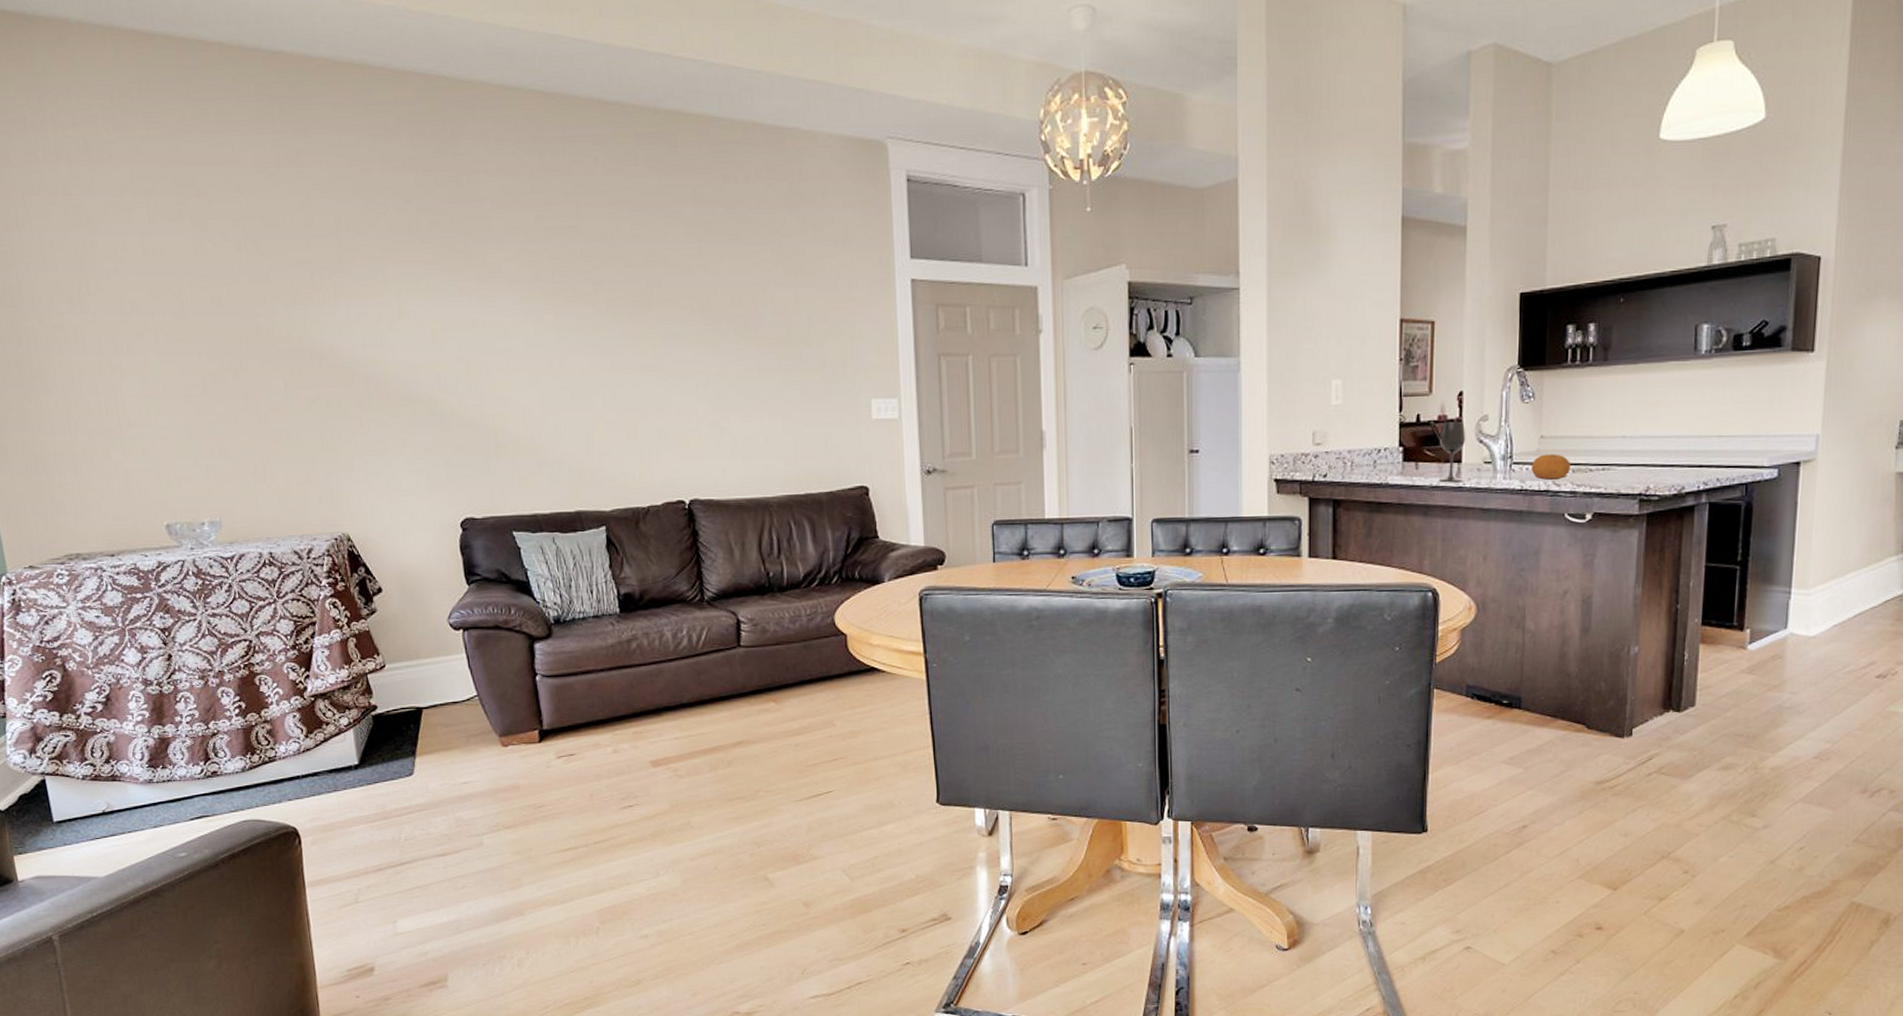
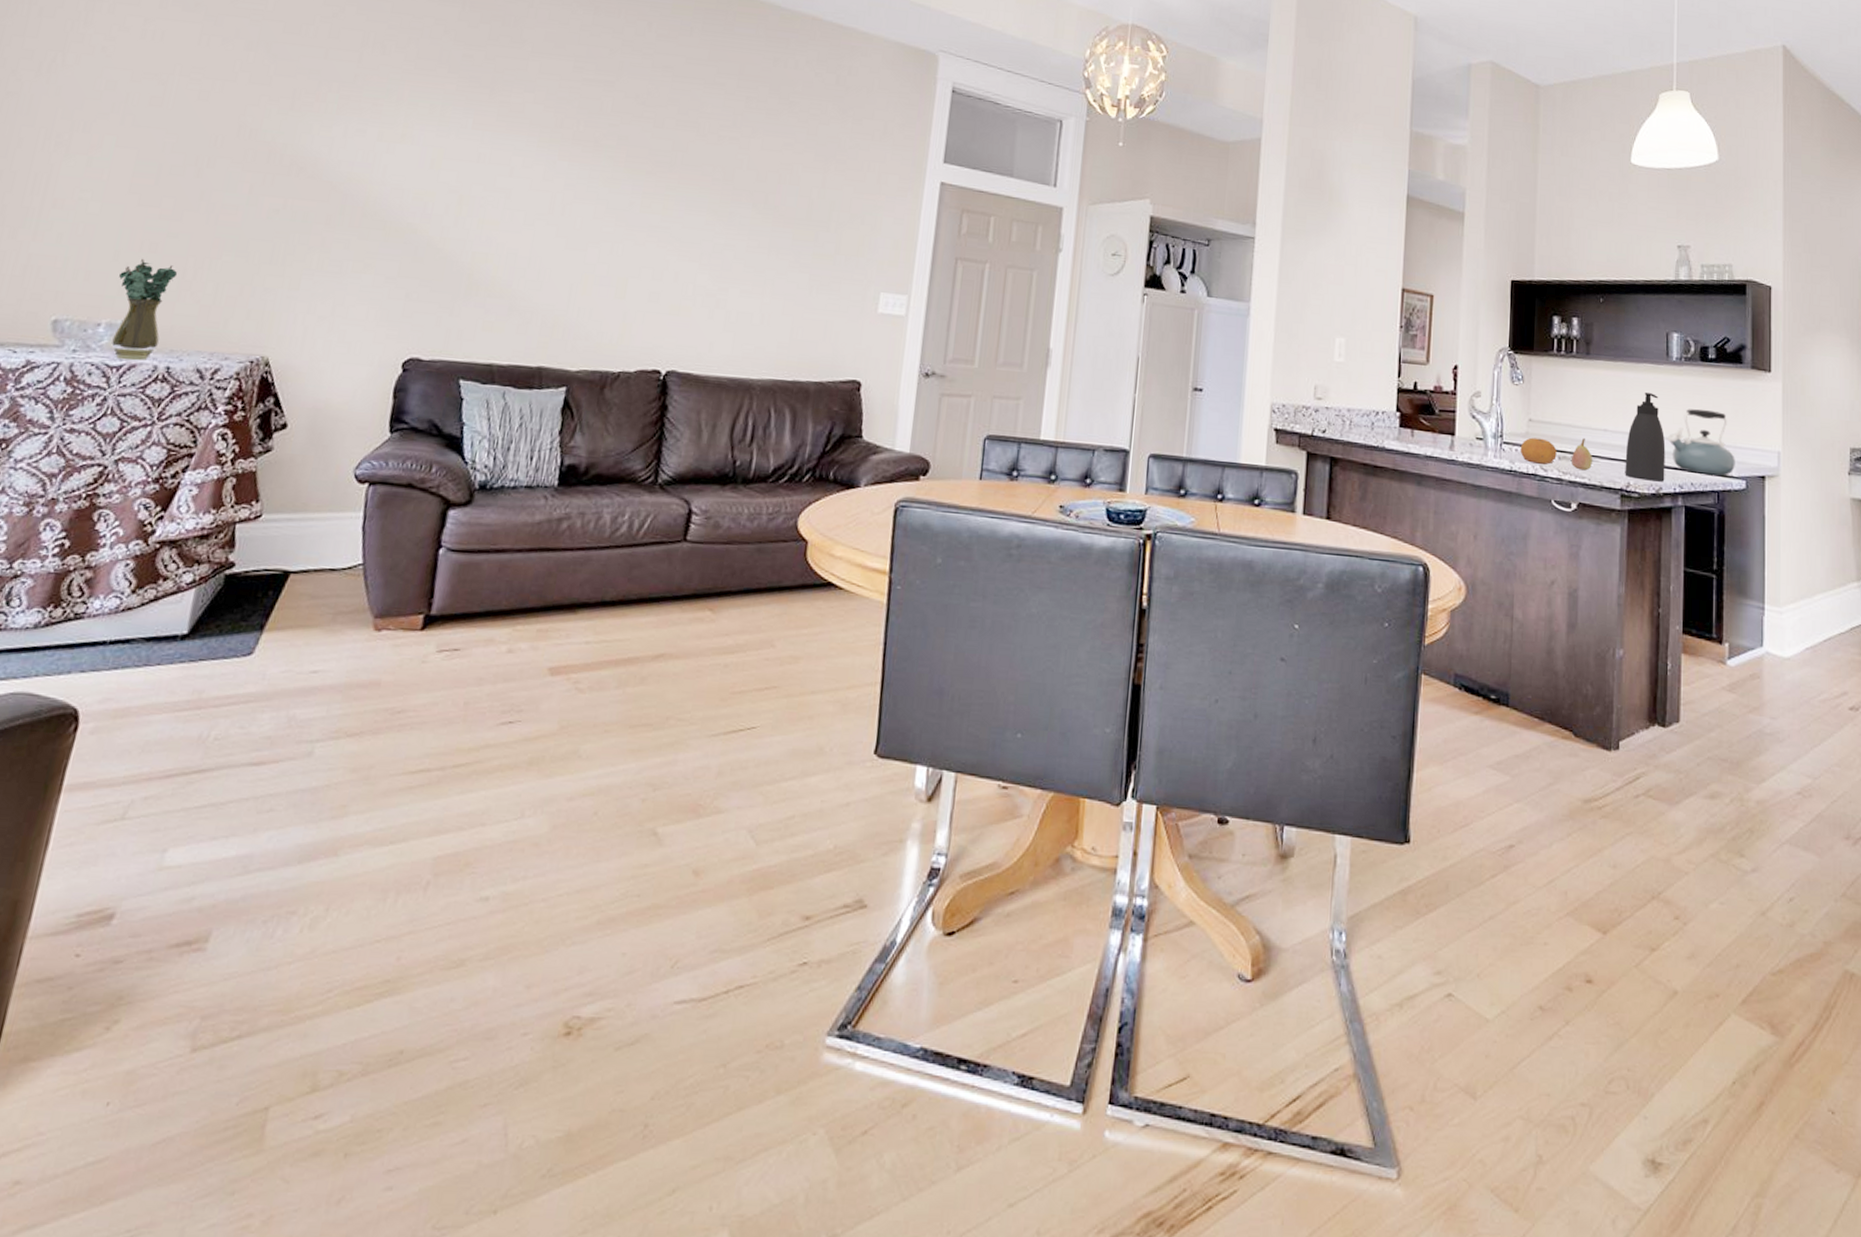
vase: none [204,461,256,551] -> present [111,258,178,361]
wine glass: present [1439,421,1466,483] -> none [1433,392,1460,455]
fruit: none [1586,448,1609,481] -> present [1572,438,1592,471]
soap dispenser: none [1644,392,1690,483] -> present [1625,393,1666,483]
kettle: none [1692,401,1768,469] -> present [1667,409,1735,477]

